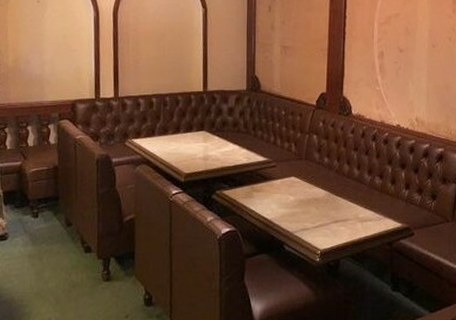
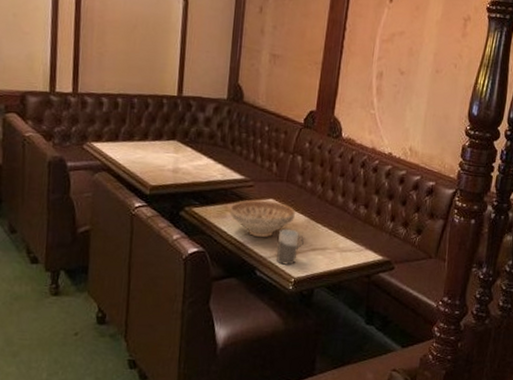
decorative bowl: none [256,179,316,214] -> present [230,199,295,238]
mug: none [301,203,326,238] -> present [277,228,304,265]

